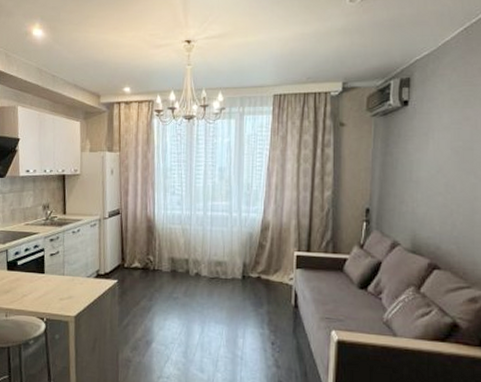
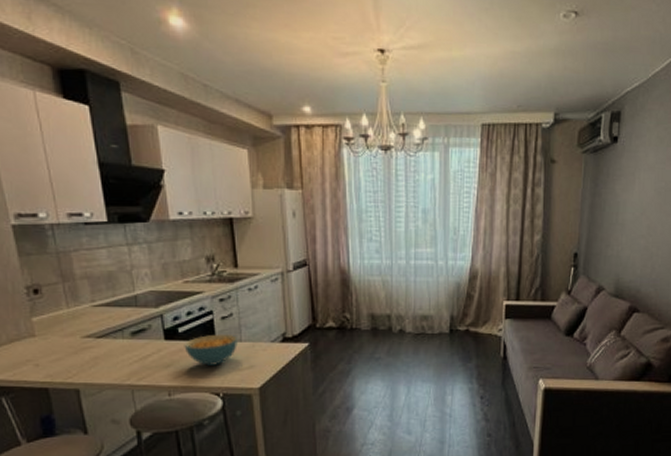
cereal bowl: none [20,268,61,294] -> present [184,334,237,366]

